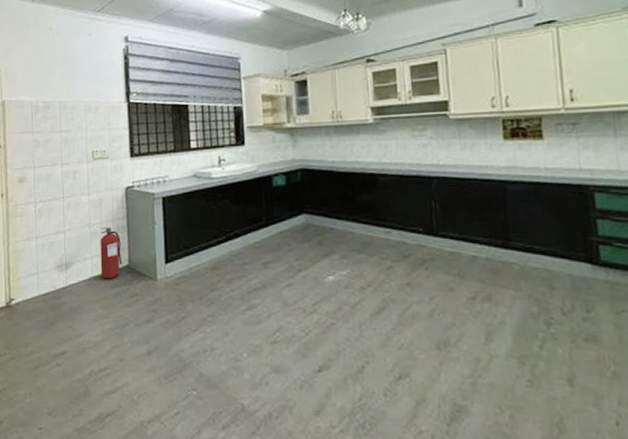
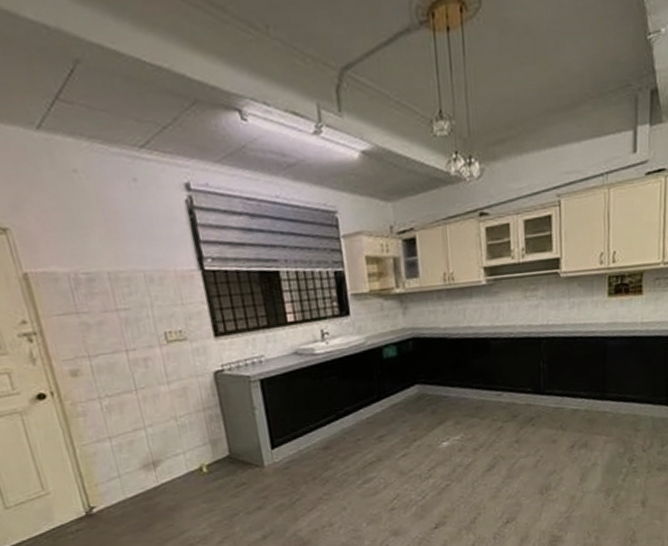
fire extinguisher: present [100,227,123,279] -> none [190,417,222,473]

